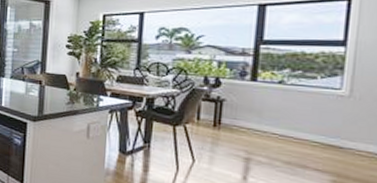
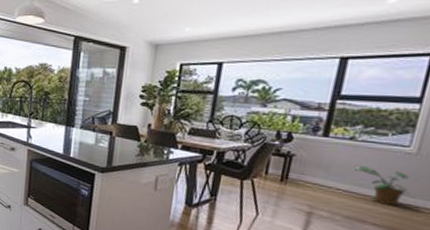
potted plant: none [288,109,349,150] -> present [354,166,410,206]

